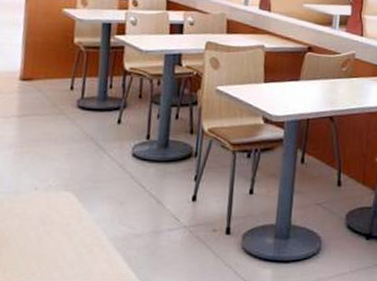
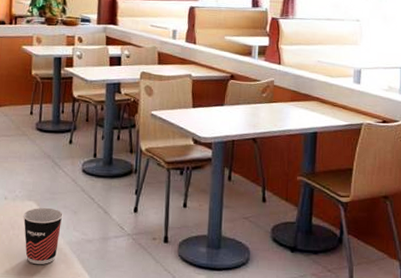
cup: none [57,198,107,265] -> present [23,207,63,264]

